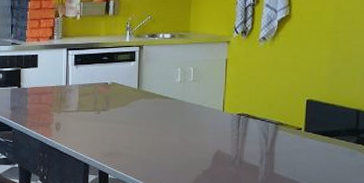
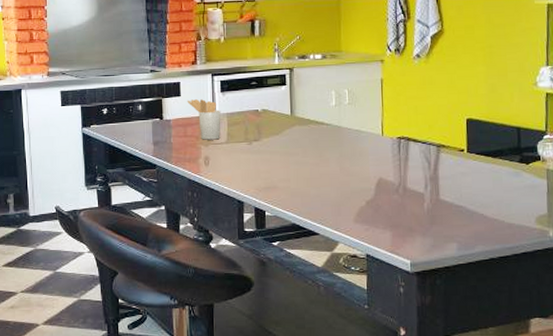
utensil holder: none [43,71,74,108] -> present [187,99,221,140]

